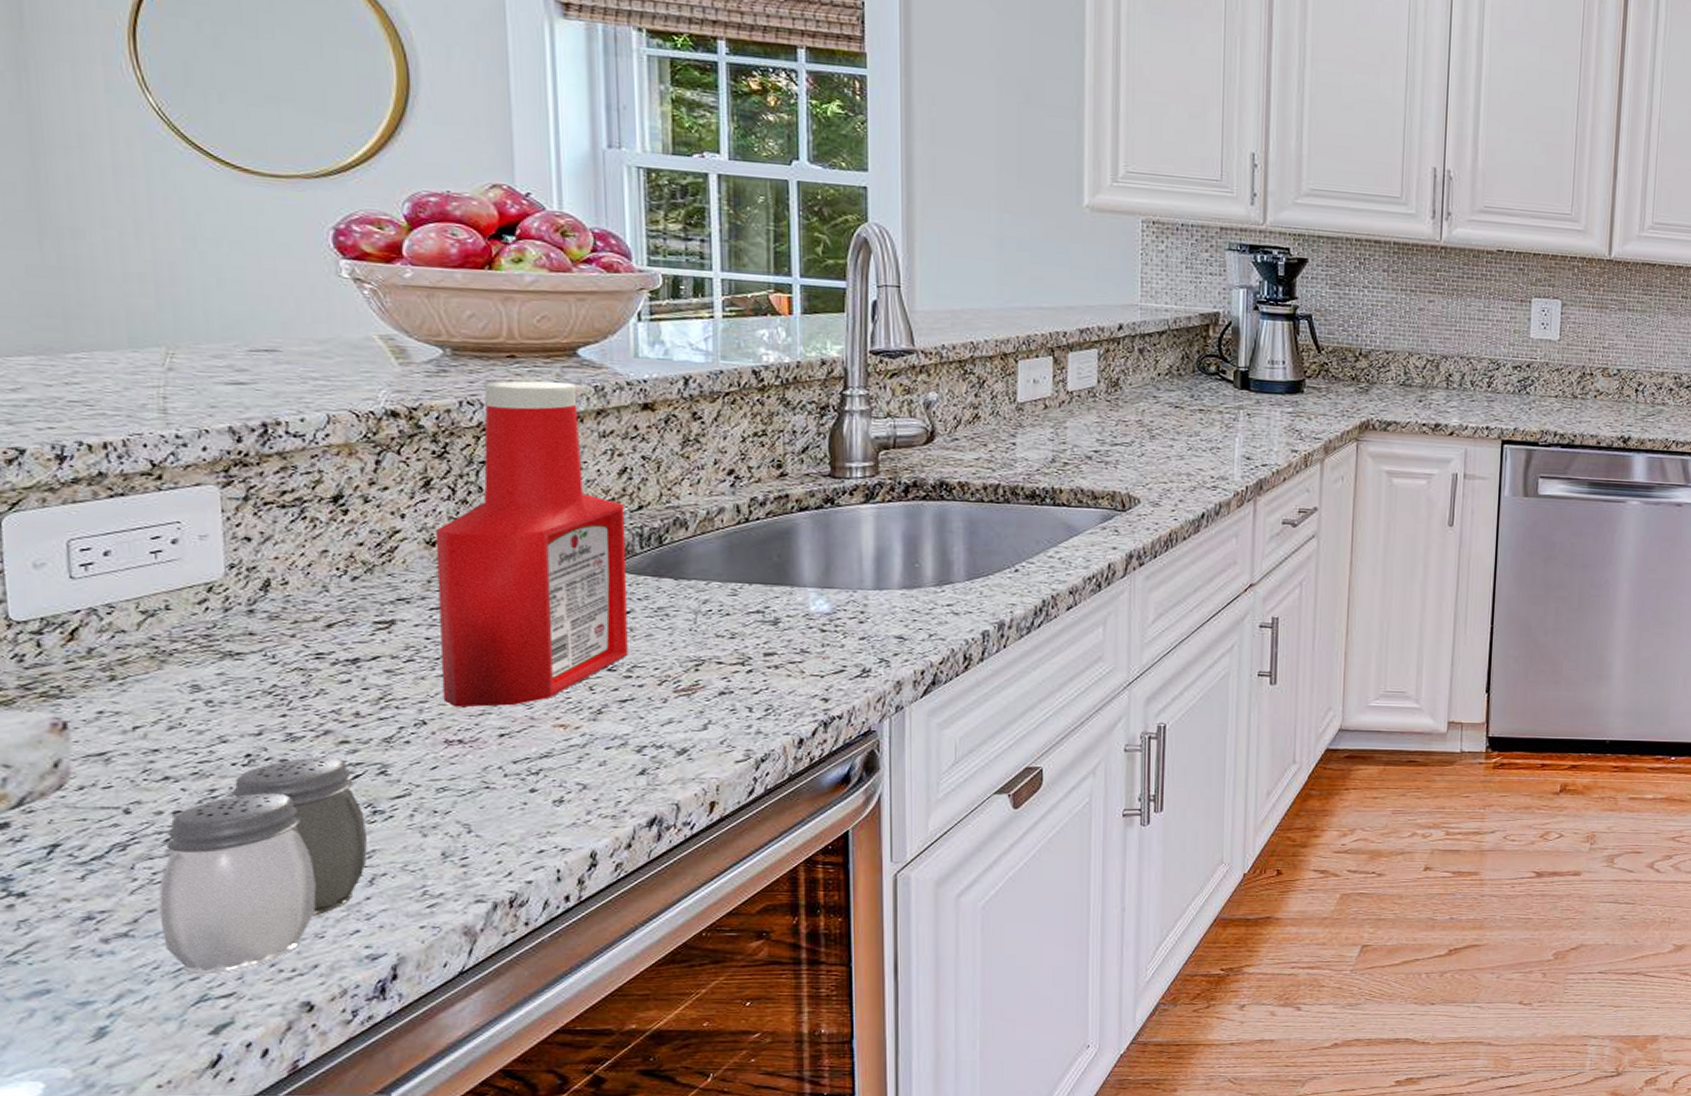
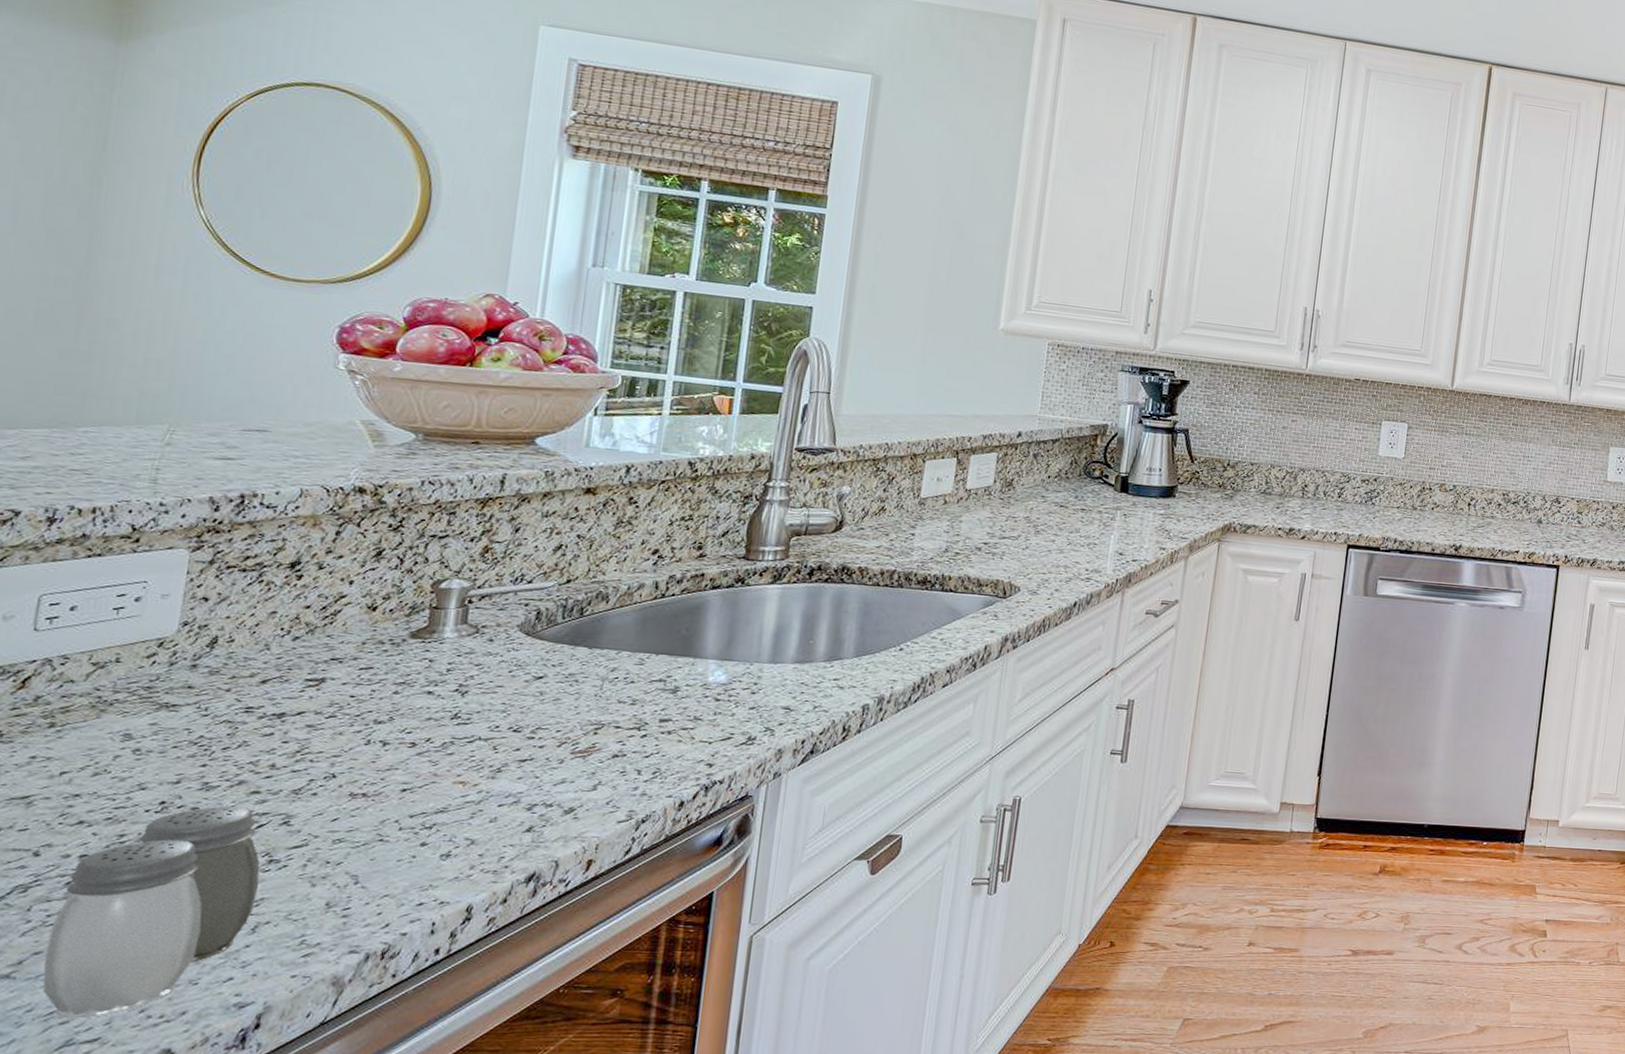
ketchup bottle: present [435,380,628,708] -> none [355,464,554,763]

